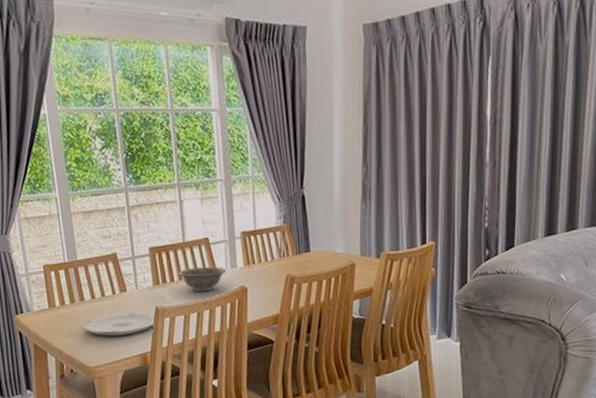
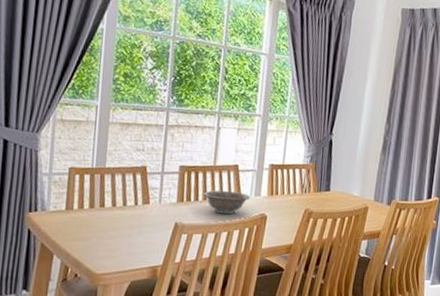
plate: present [83,312,157,336] -> none [98,224,174,247]

